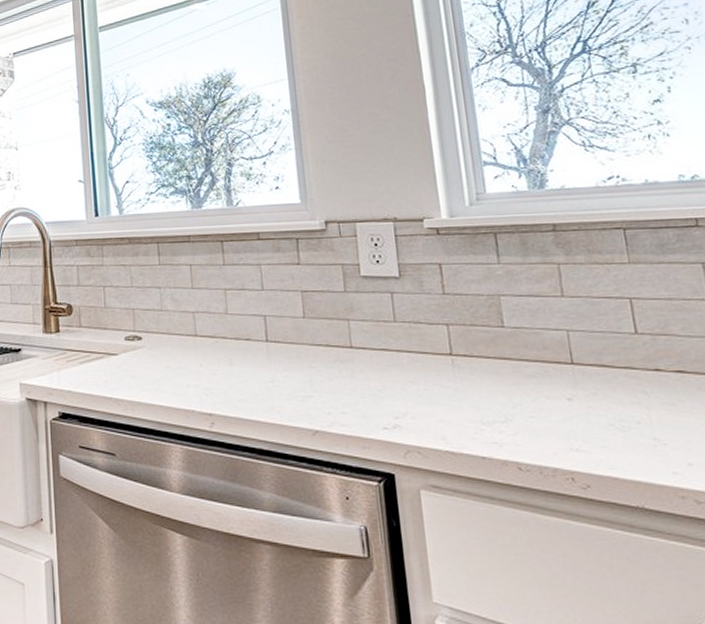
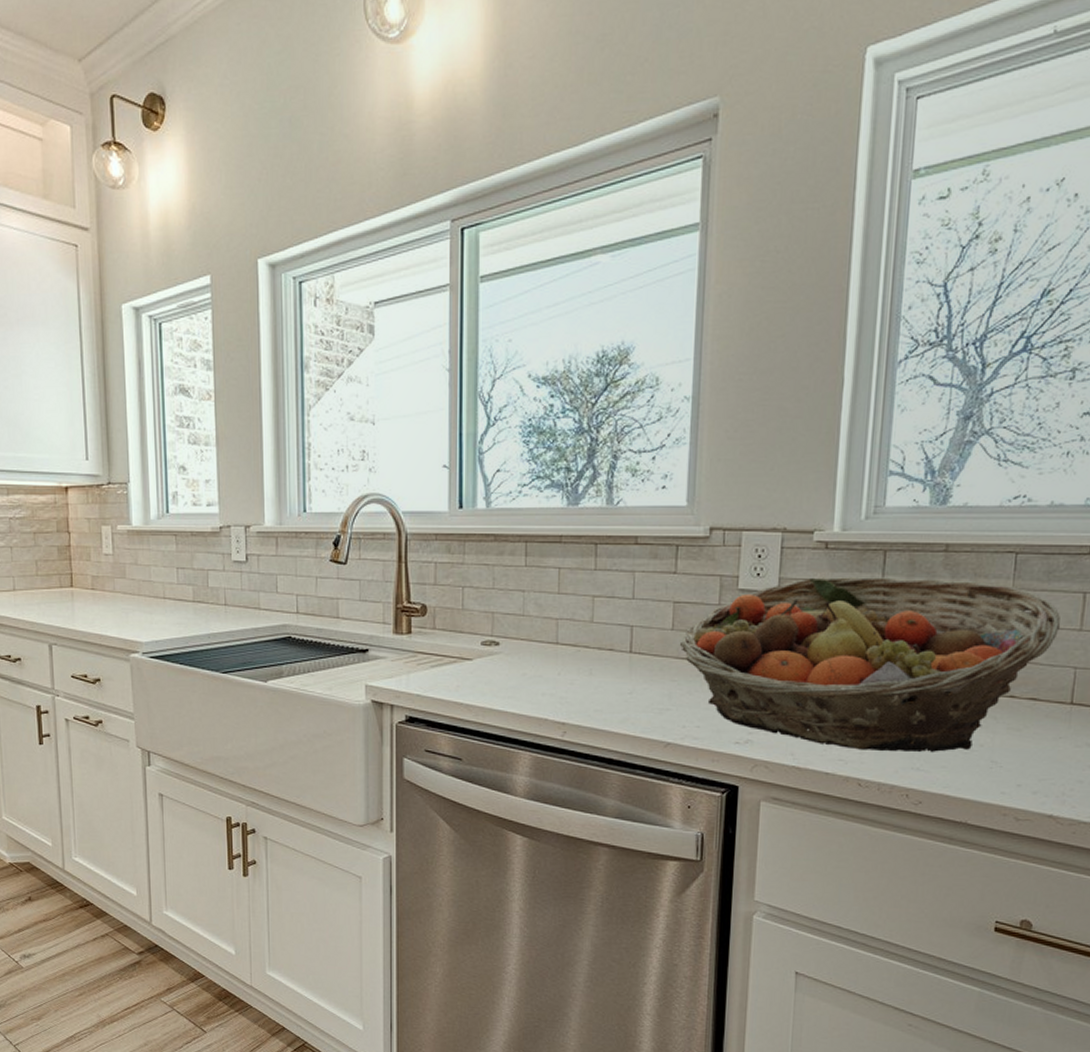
fruit basket: none [312,257,688,431] -> present [679,577,1061,752]

